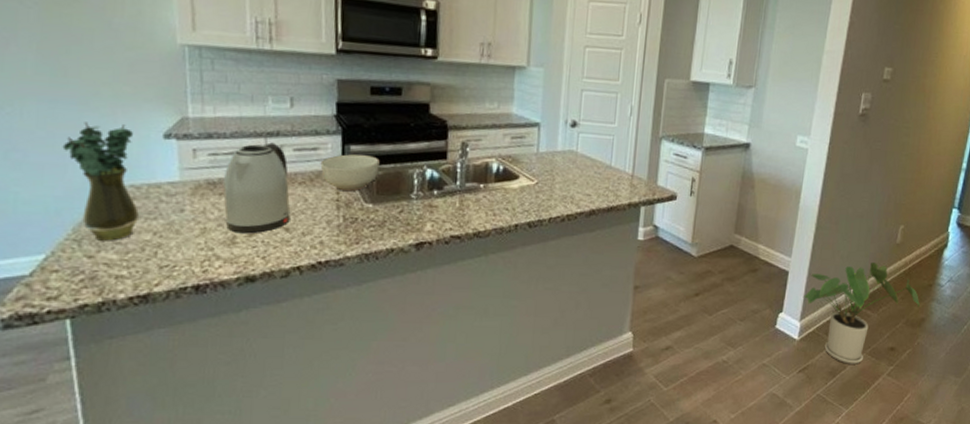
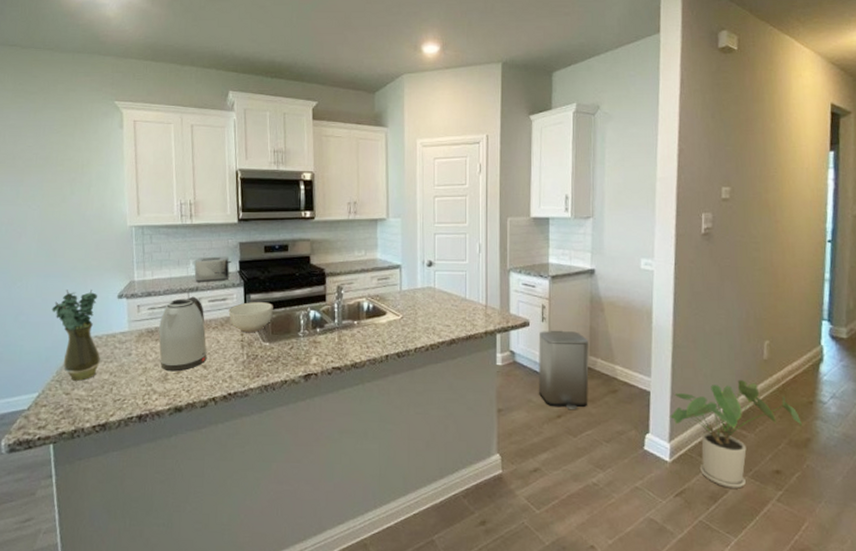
toaster: none [273,94,326,127] -> present [193,256,232,283]
pedal bin: none [679,205,735,288] -> present [538,330,589,409]

